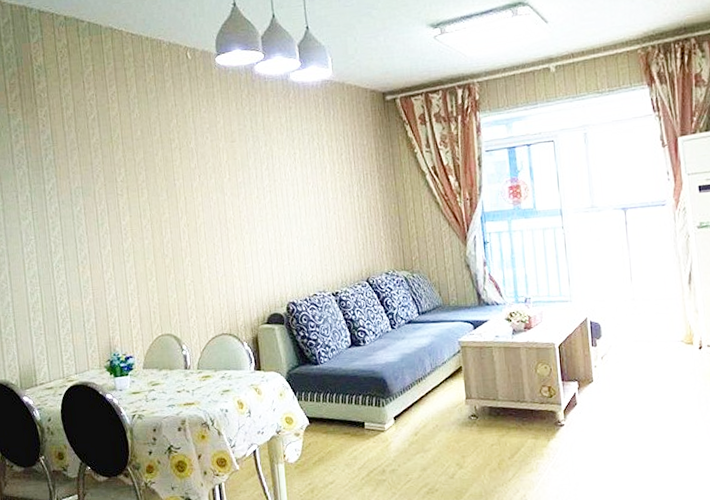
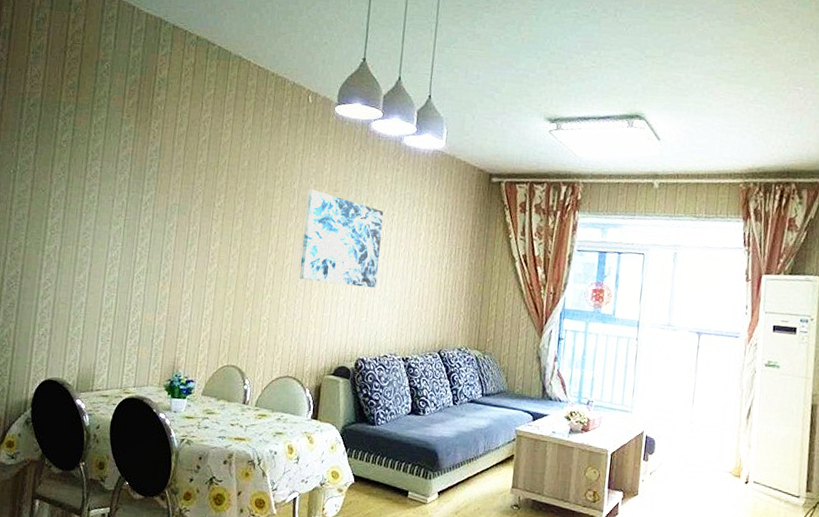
wall art: none [205,145,293,236] -> present [299,189,384,288]

